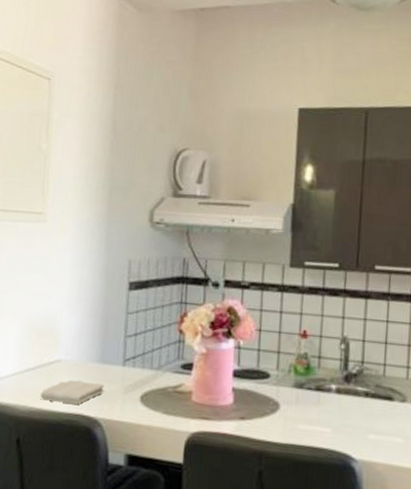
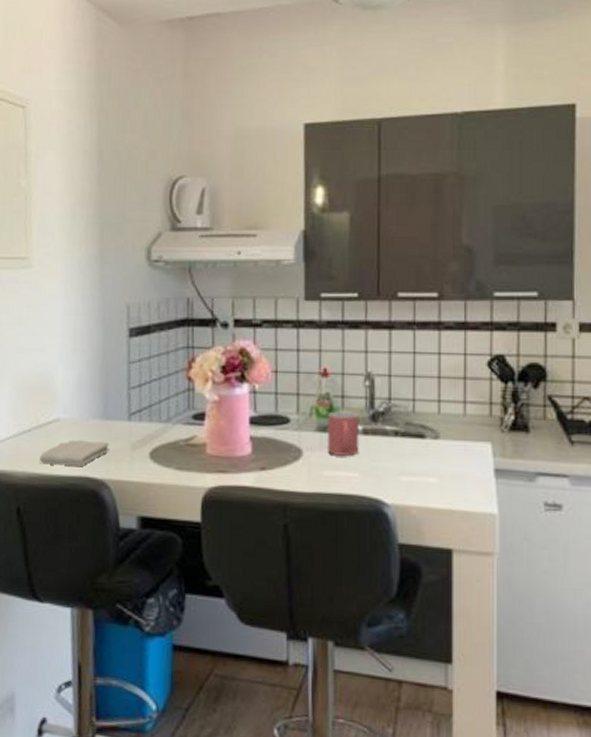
mug: none [302,370,334,413] -> present [326,411,360,456]

